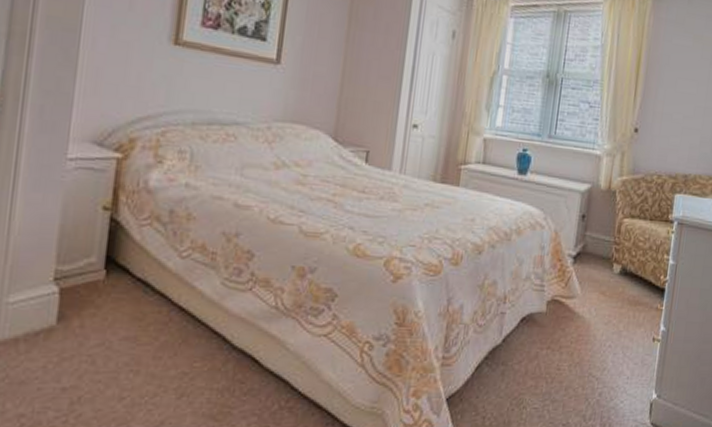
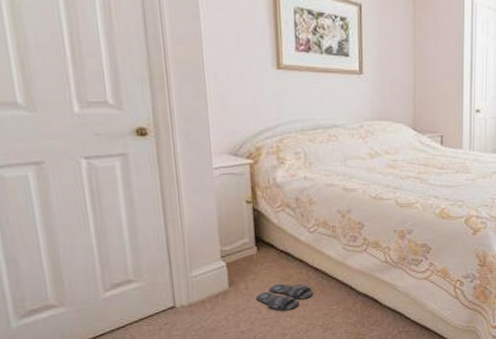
slippers: none [92,324,172,364] -> present [256,283,313,311]

